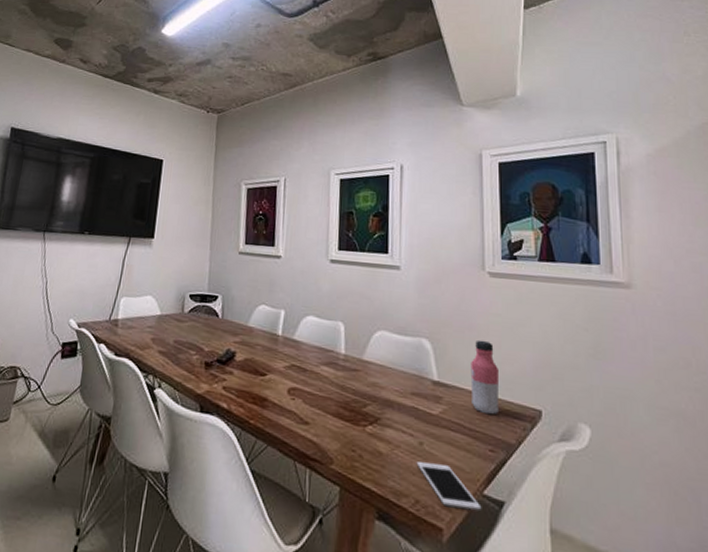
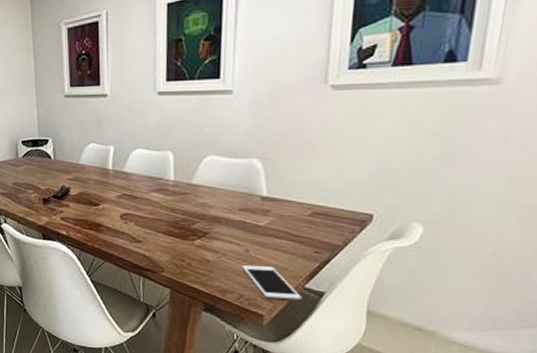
water bottle: present [470,340,500,415] -> none [300,154,332,222]

